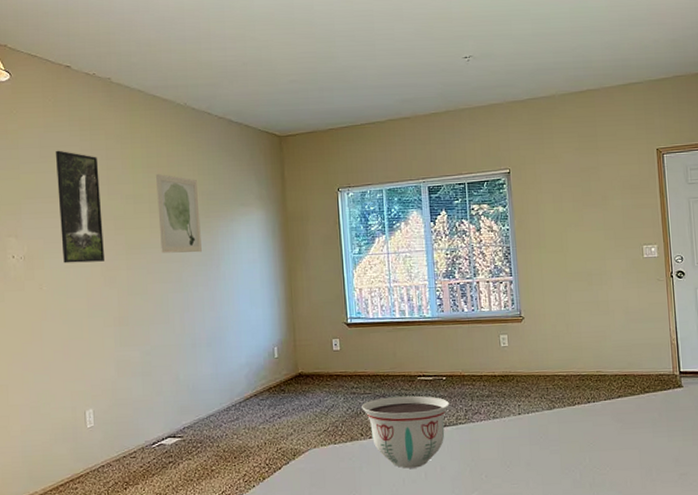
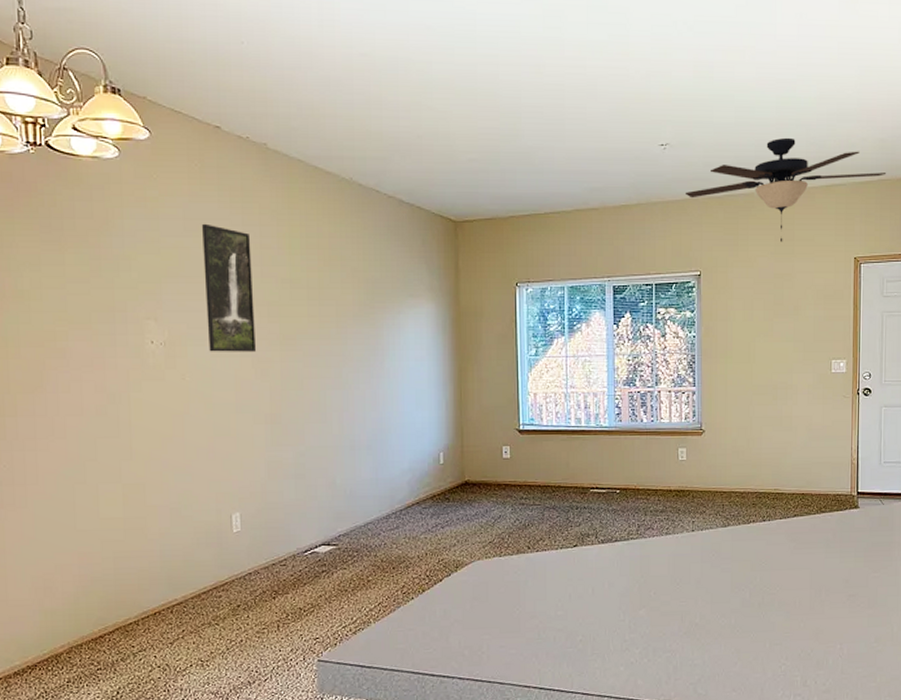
wall art: present [156,174,202,253] -> none [316,257,365,347]
bowl: present [362,395,450,469] -> none [530,508,622,584]
ceiling fan: none [490,43,681,139] -> present [685,137,887,243]

